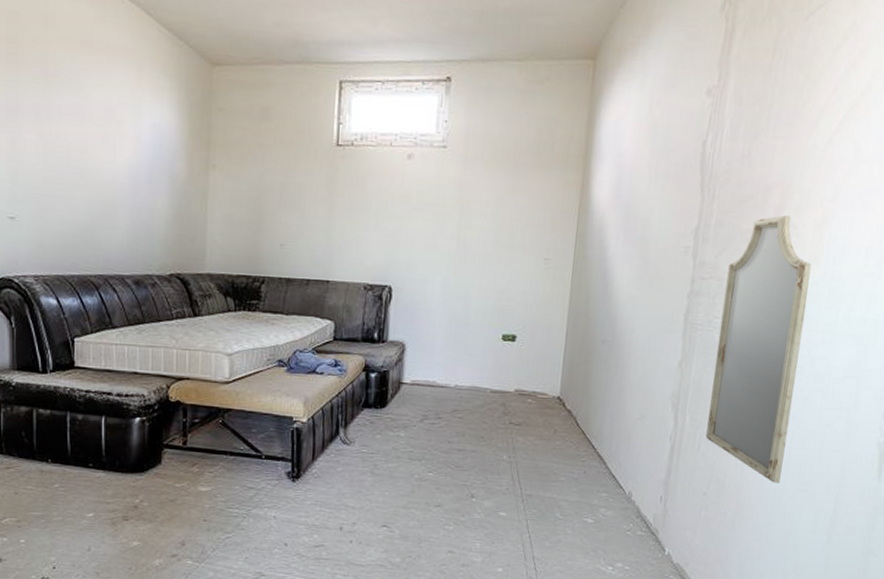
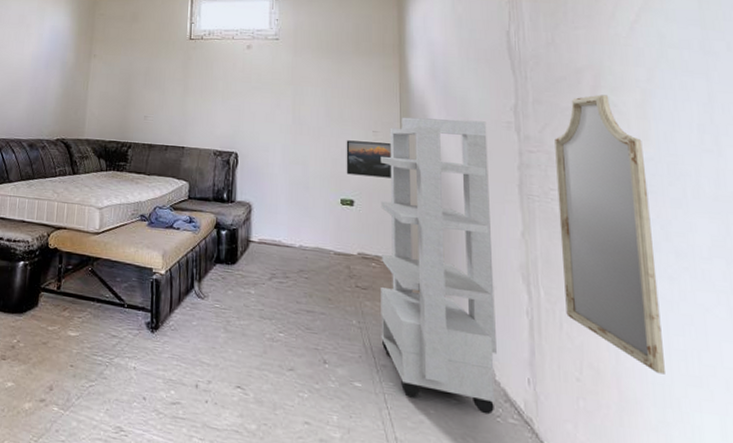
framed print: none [511,269,562,311] -> present [346,140,392,178]
storage cabinet: none [529,242,665,530] -> present [380,117,497,415]

